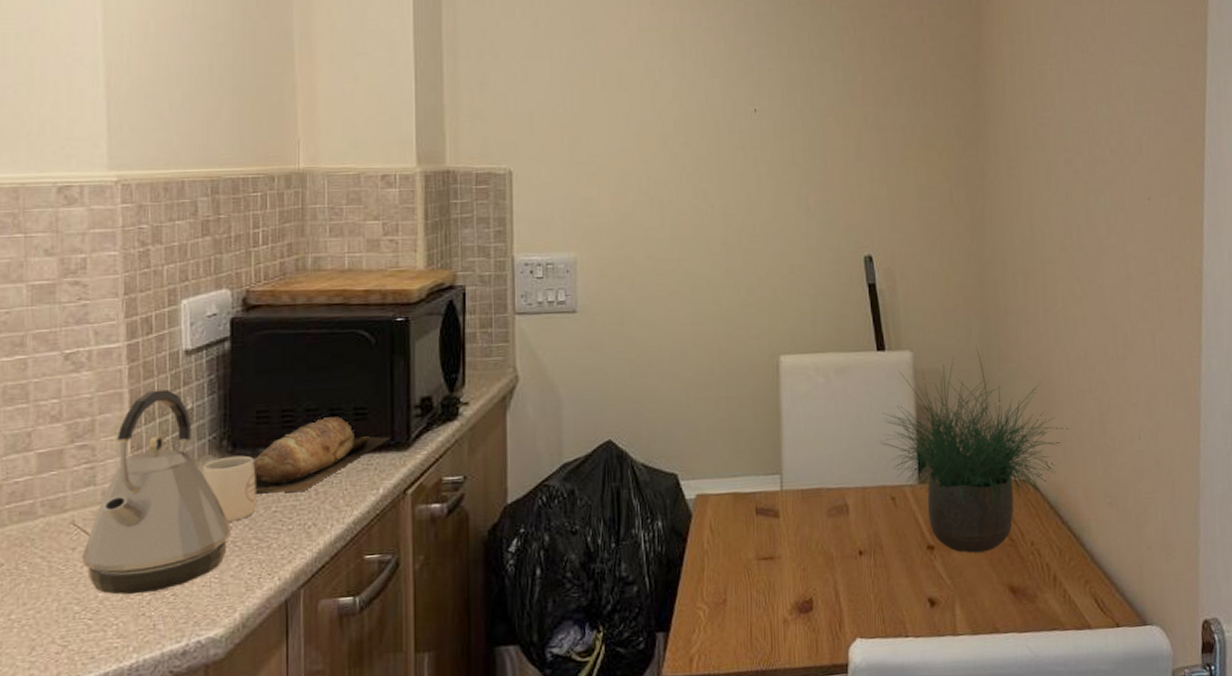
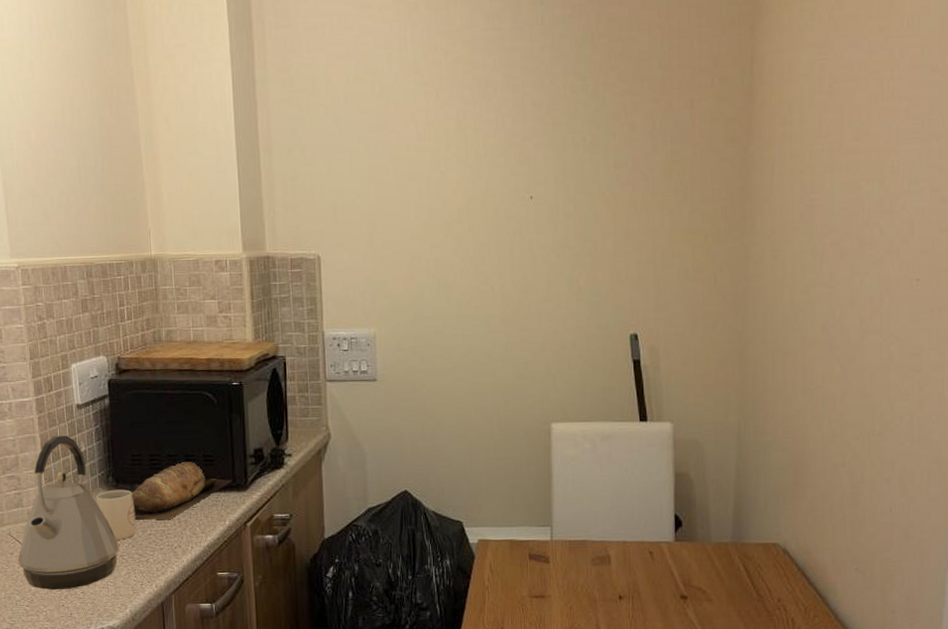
potted plant: present [881,345,1069,553] -> none [641,419,821,605]

